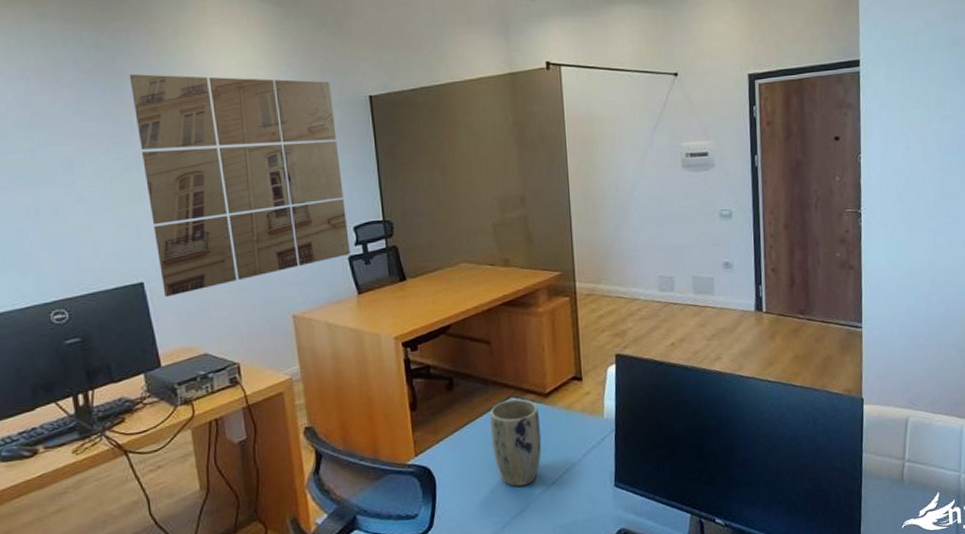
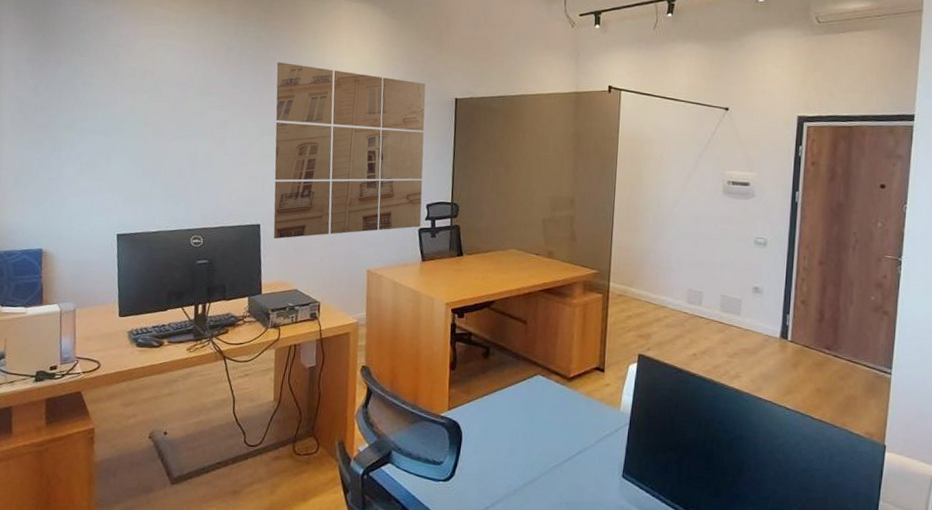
plant pot: present [489,399,542,487] -> none [515,376,561,458]

